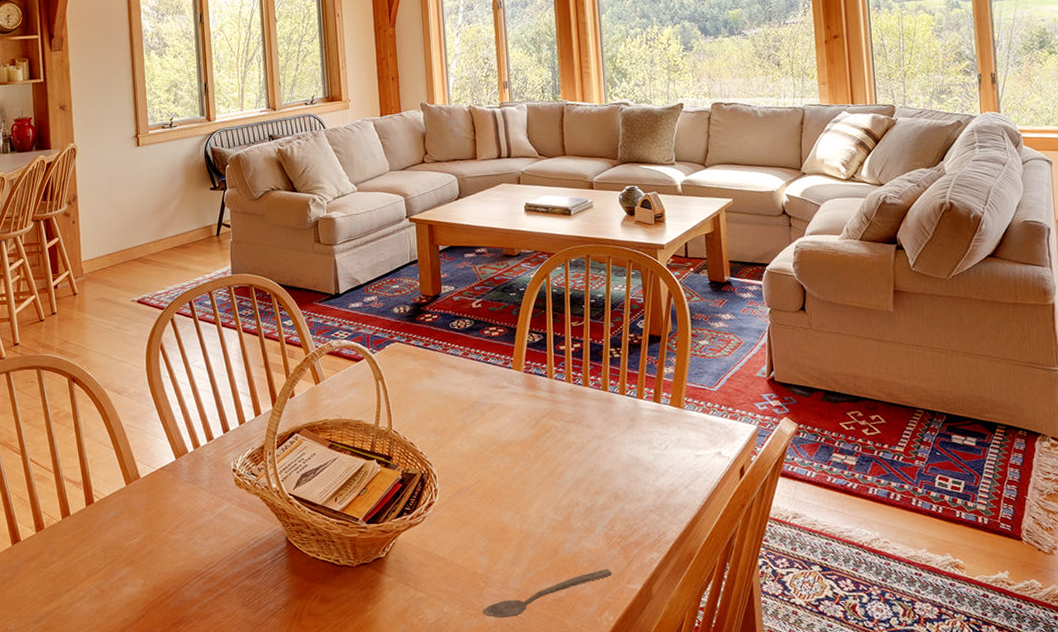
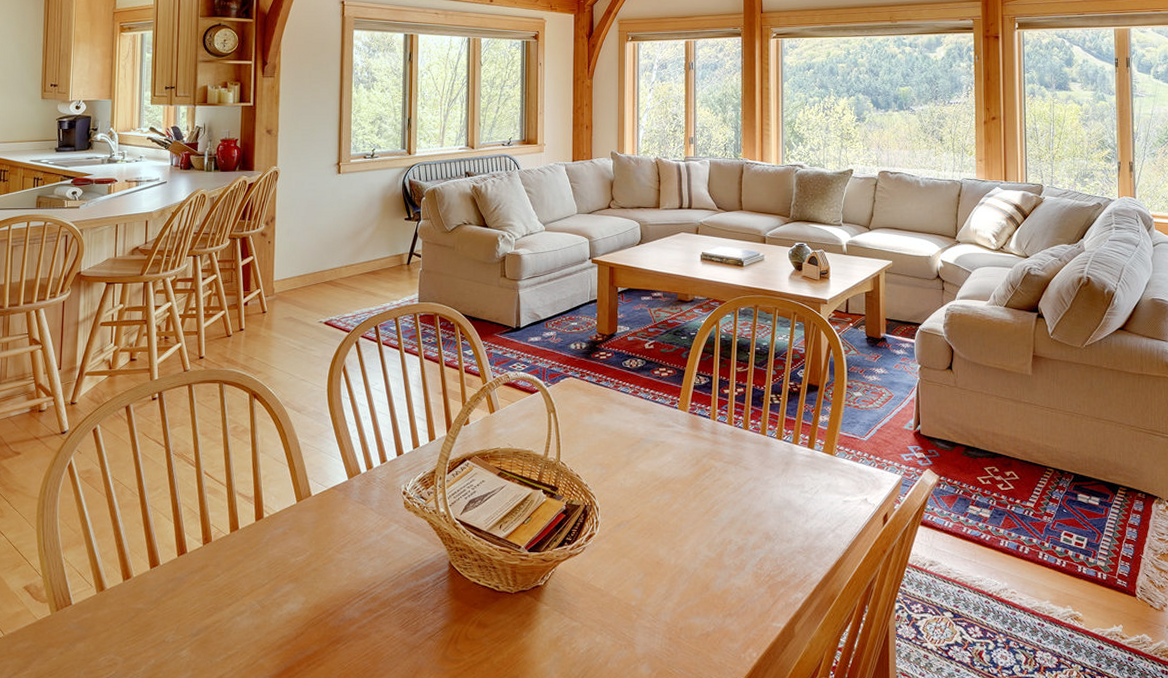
spoon: present [483,568,612,619] -> none [633,606,758,651]

